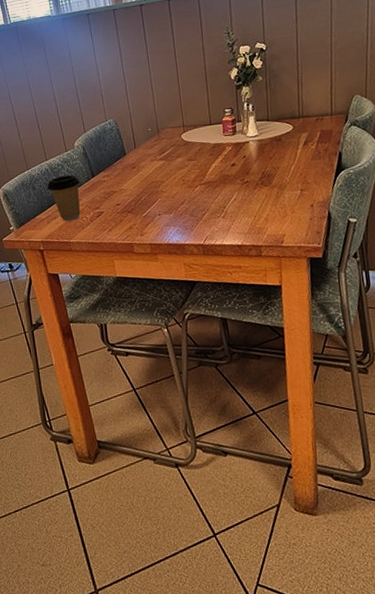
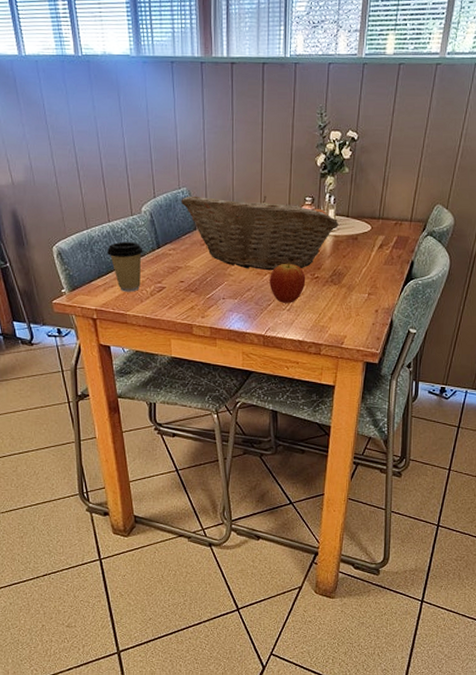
fruit basket: none [109,114,261,184] -> present [181,195,339,271]
fruit: none [201,171,237,211] -> present [270,262,306,303]

